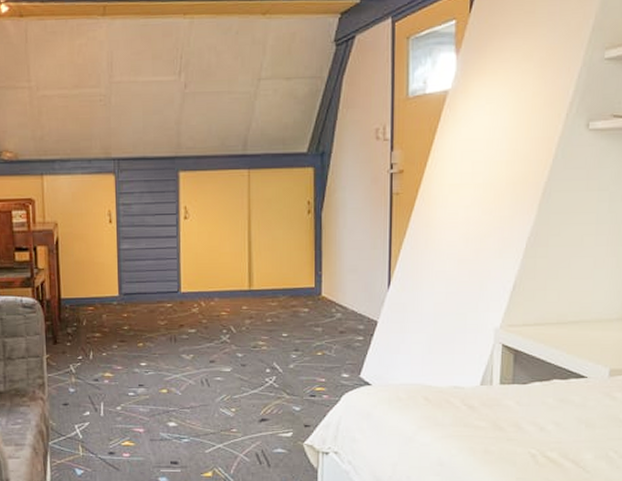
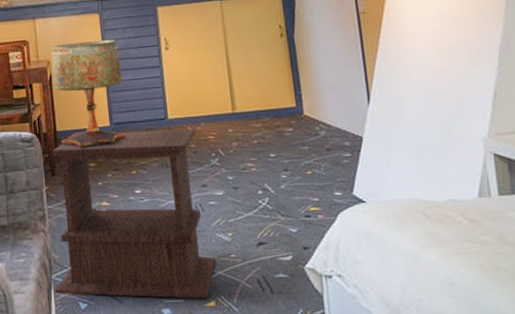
side table: none [50,303,217,469] -> present [52,129,216,299]
table lamp: none [59,204,136,317] -> present [51,39,126,148]

